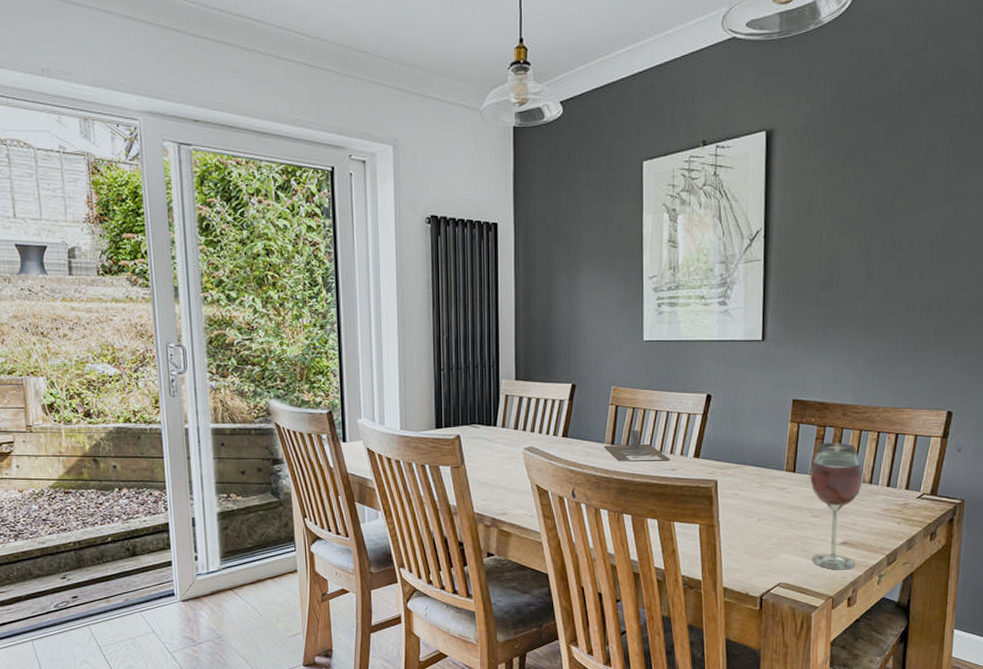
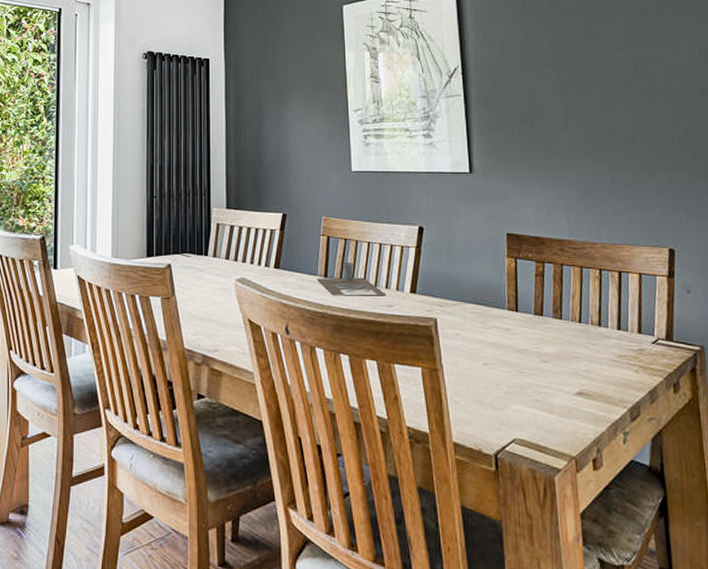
wineglass: present [810,443,863,570] -> none [533,280,595,425]

